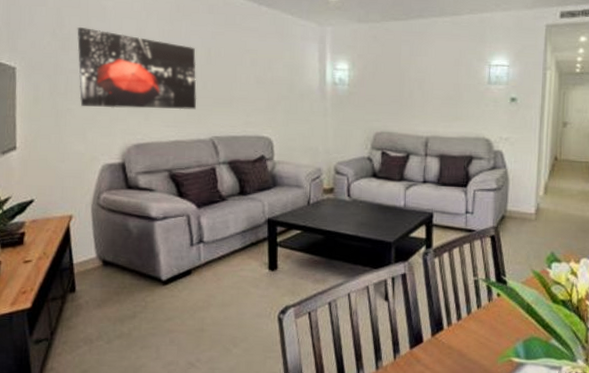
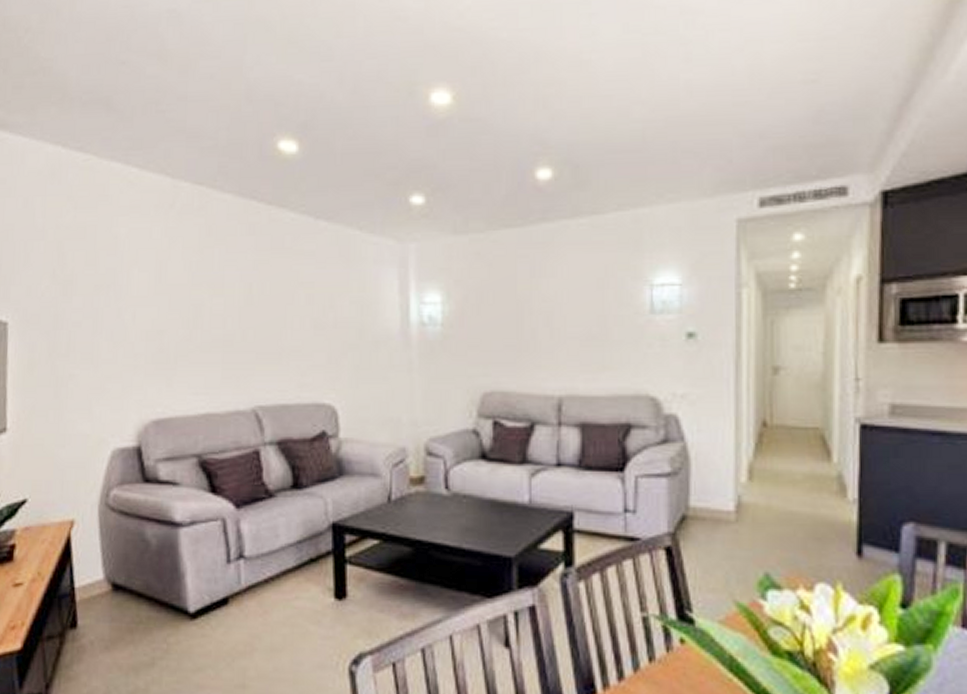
wall art: present [77,26,197,110] -> none [82,264,235,372]

